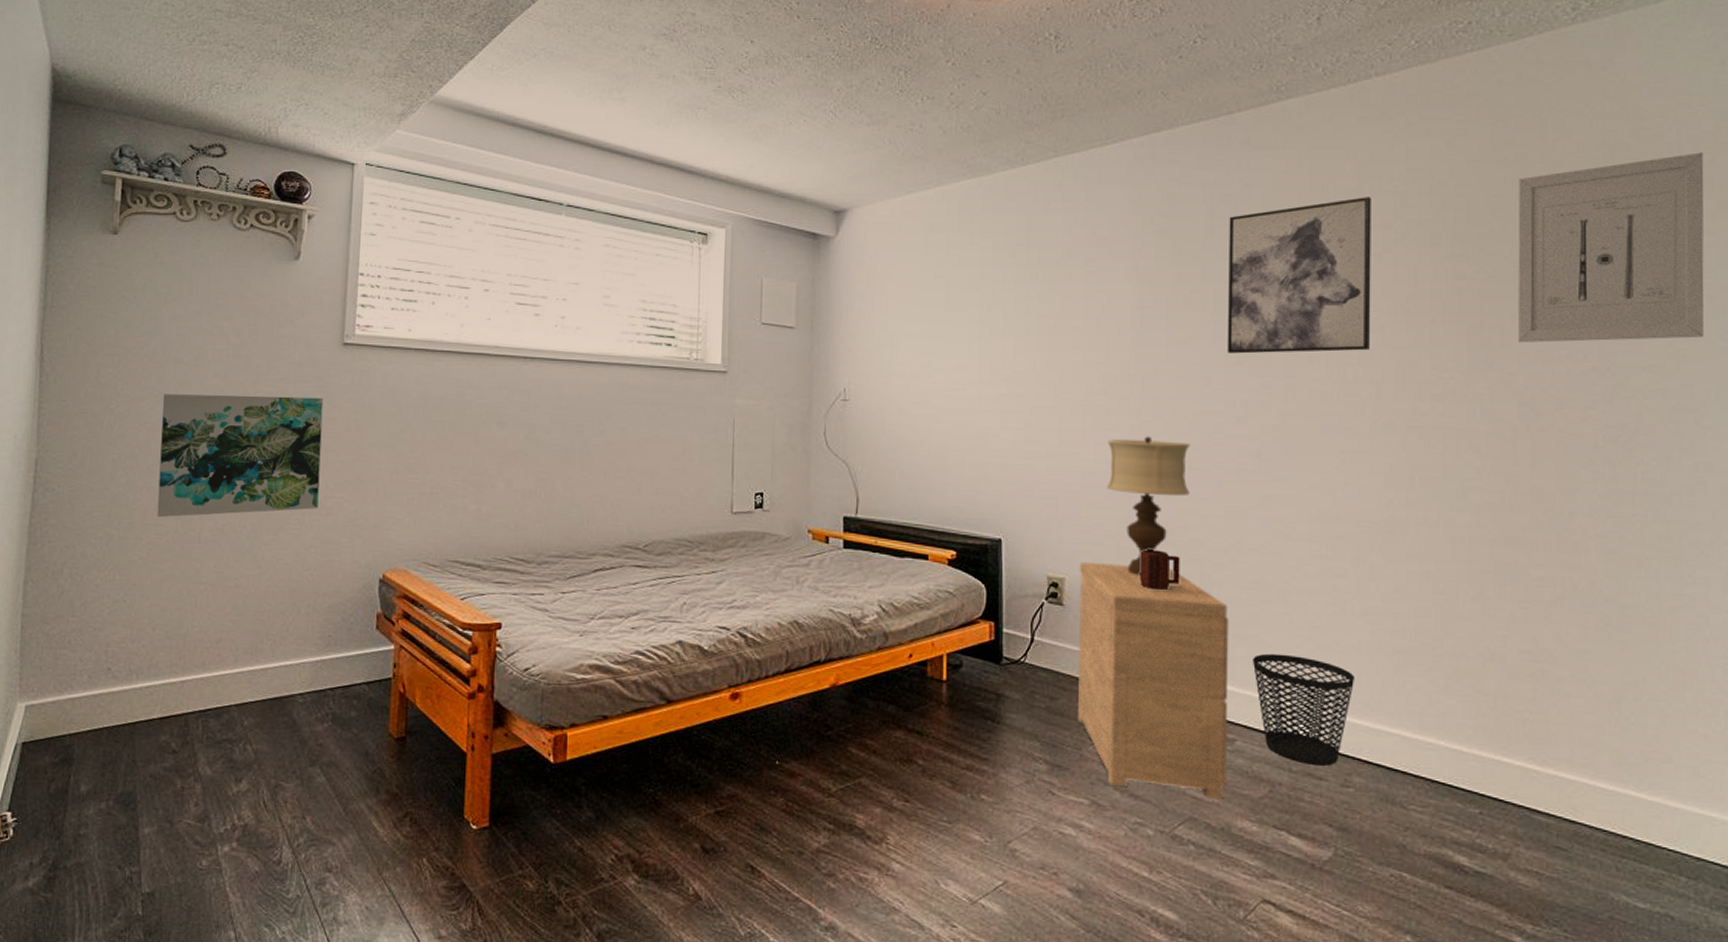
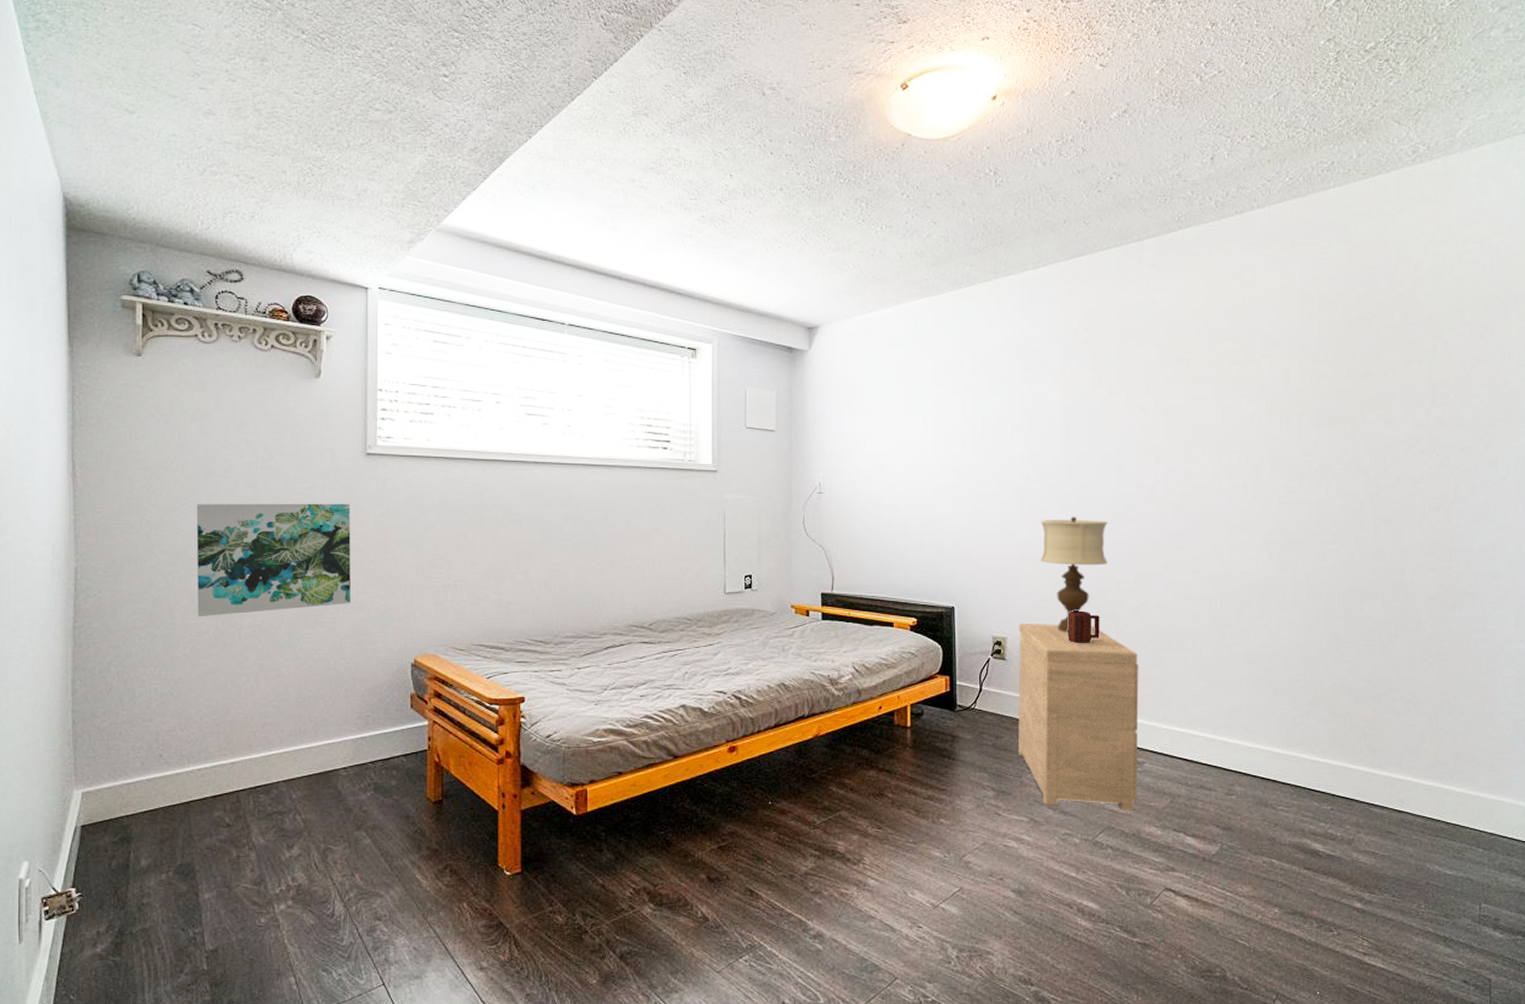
wall art: present [1226,197,1371,354] -> none [1137,311,1253,445]
wastebasket: present [1252,653,1356,766] -> none [1157,691,1238,779]
wall art: present [1518,152,1704,343] -> none [1366,272,1510,432]

